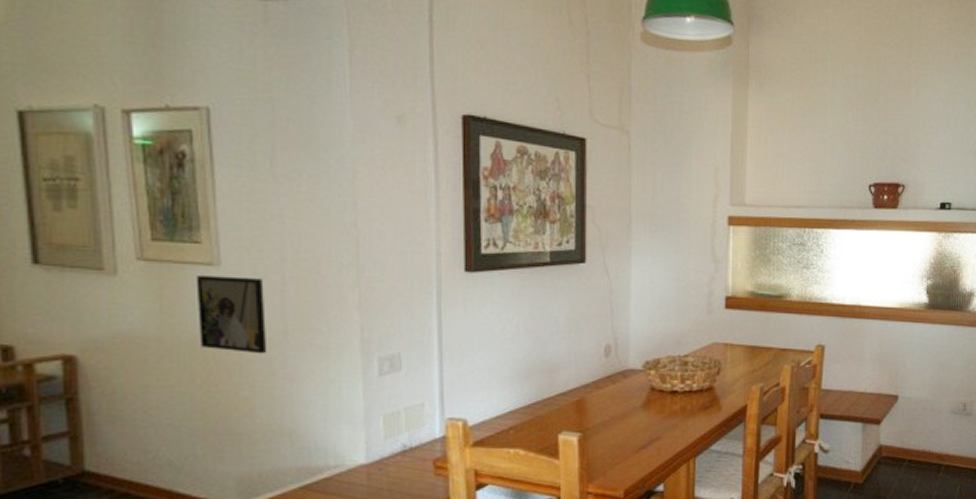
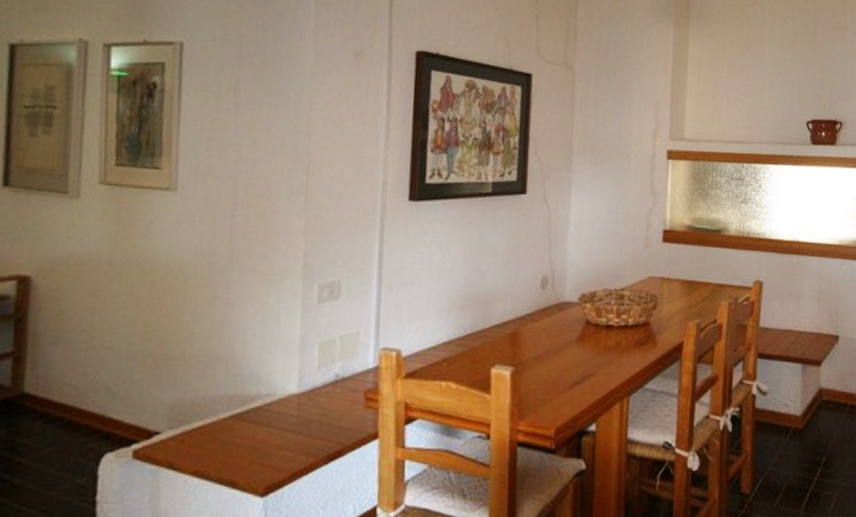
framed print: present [196,276,268,354] -> none [149,200,216,279]

